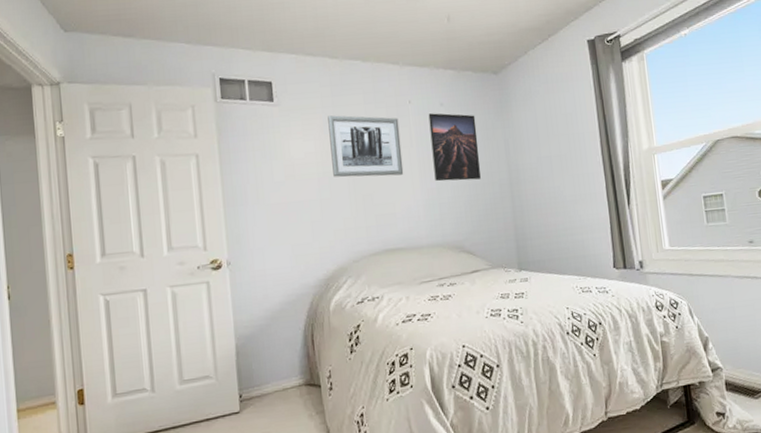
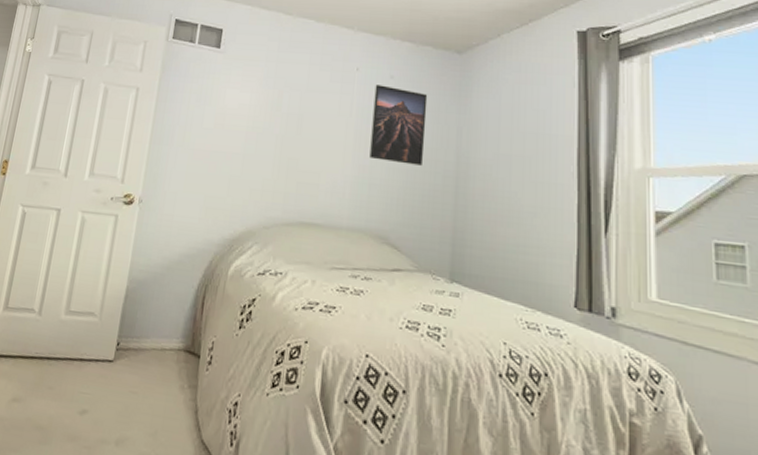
wall art: present [328,115,404,178] -> none [262,70,342,145]

